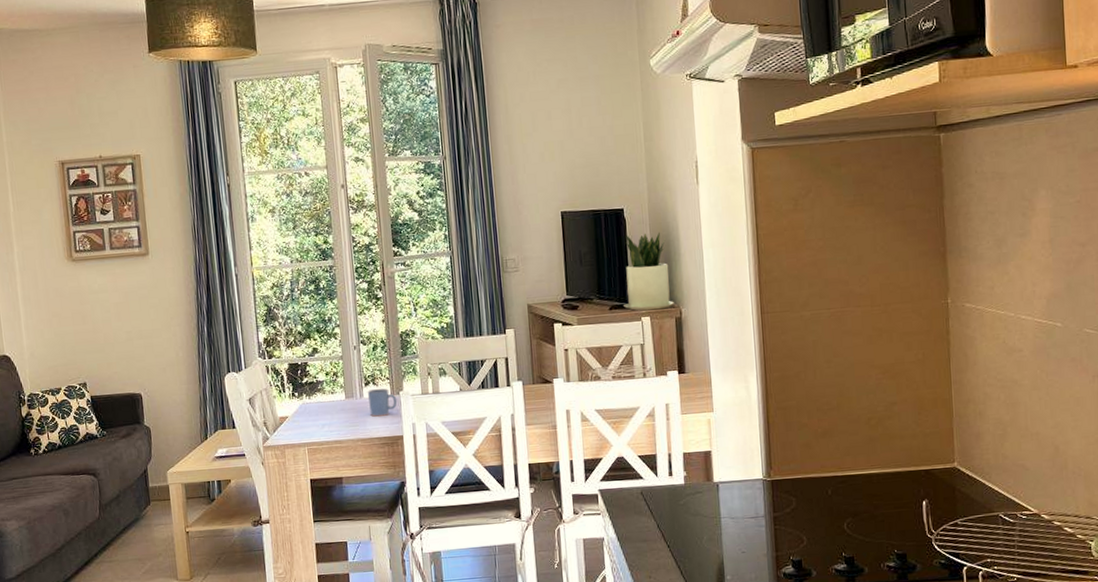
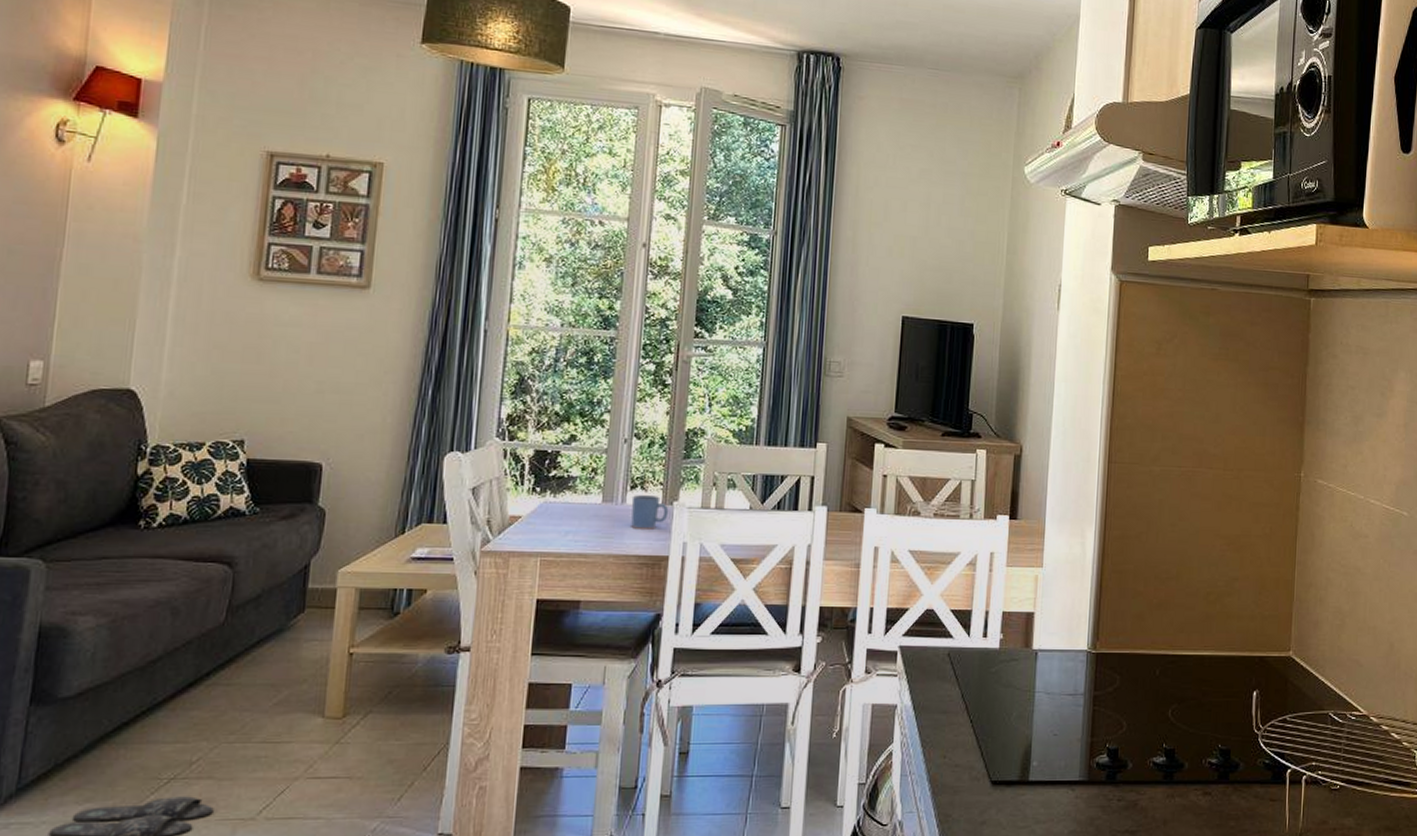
planter: present [624,231,675,311] -> none [959,353,1017,444]

